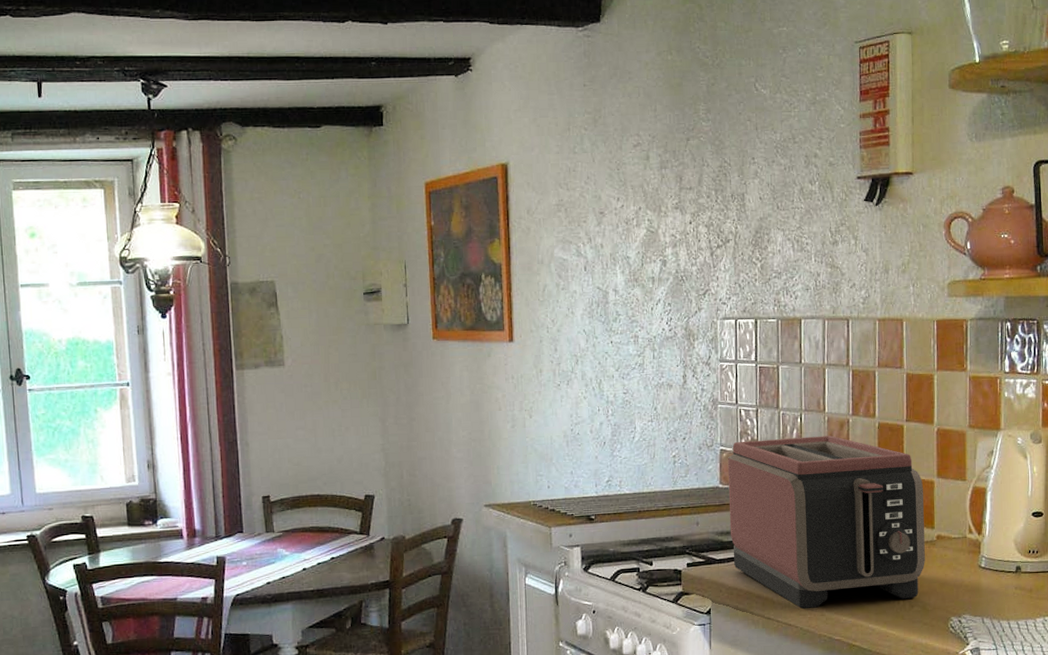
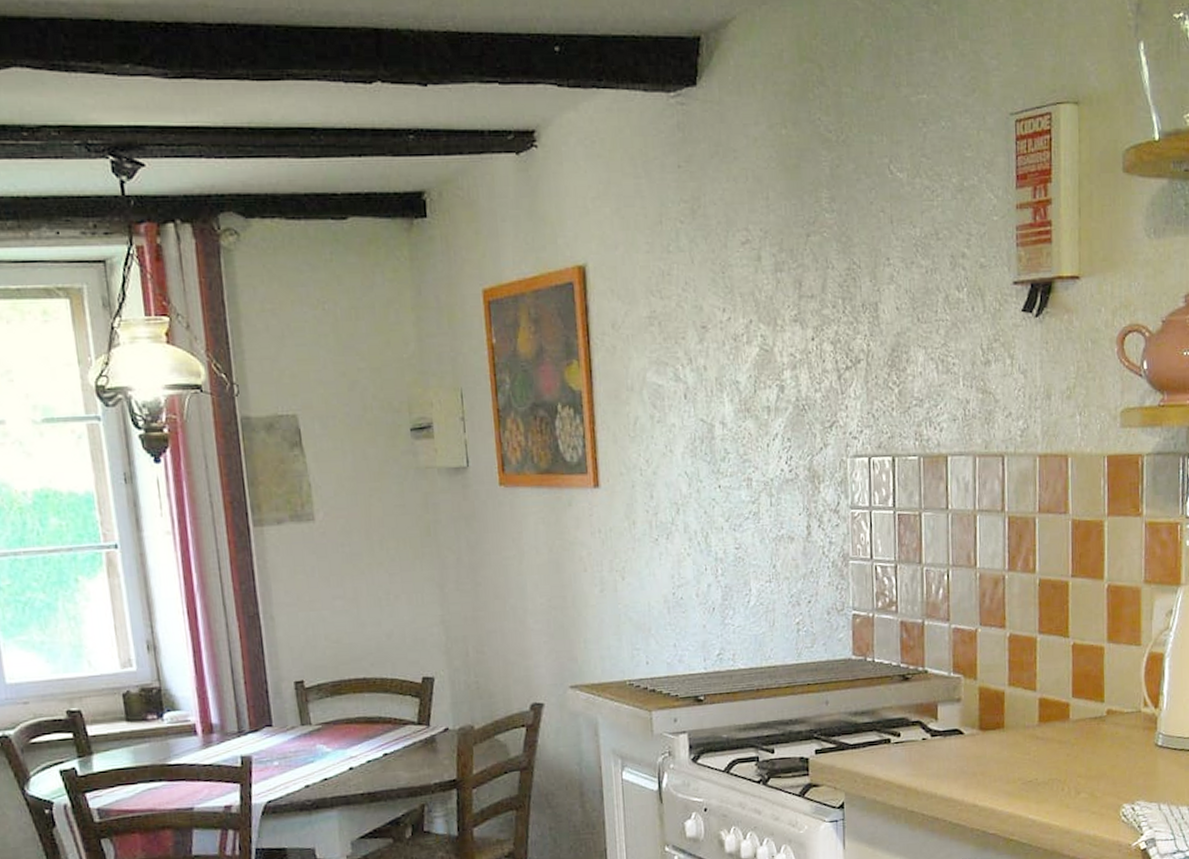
toaster: present [727,435,925,610] -> none [861,595,1094,800]

